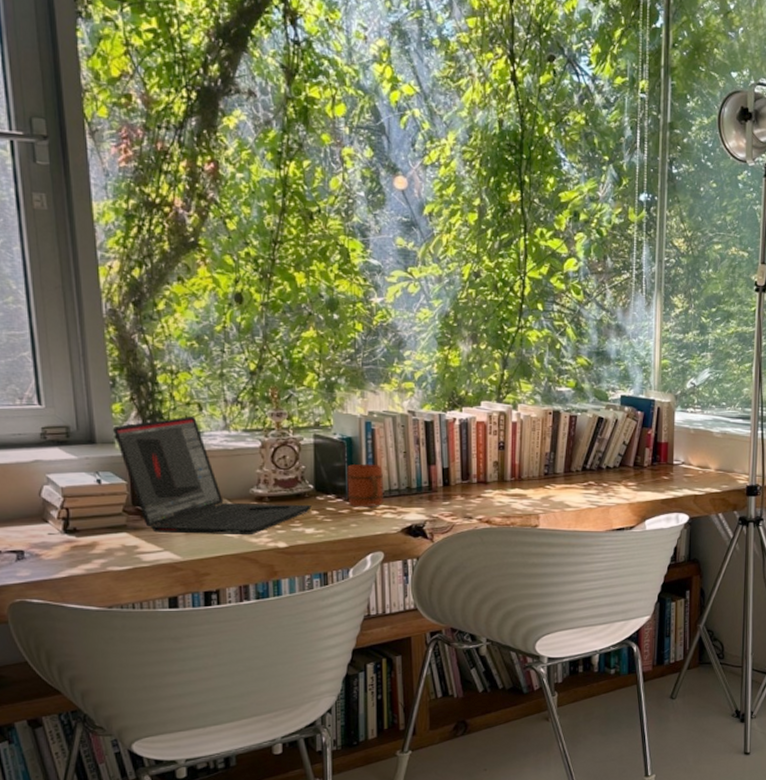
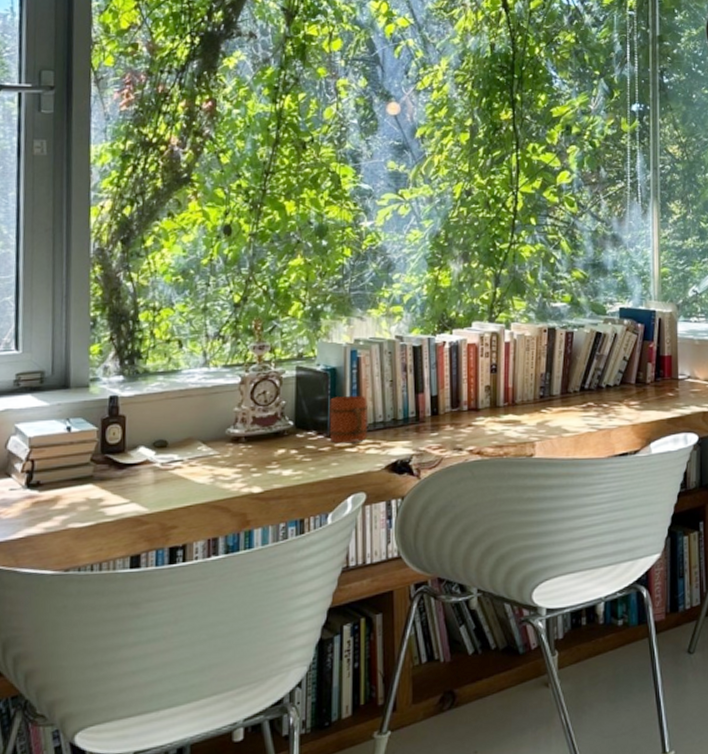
laptop: present [112,415,312,536] -> none [88,353,290,483]

